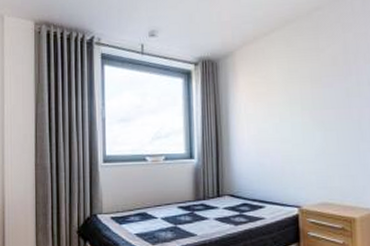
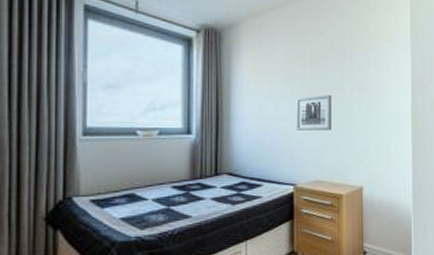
wall art: none [297,113,339,152] -> present [295,95,331,130]

